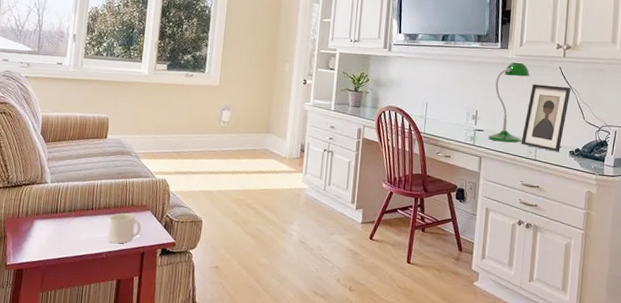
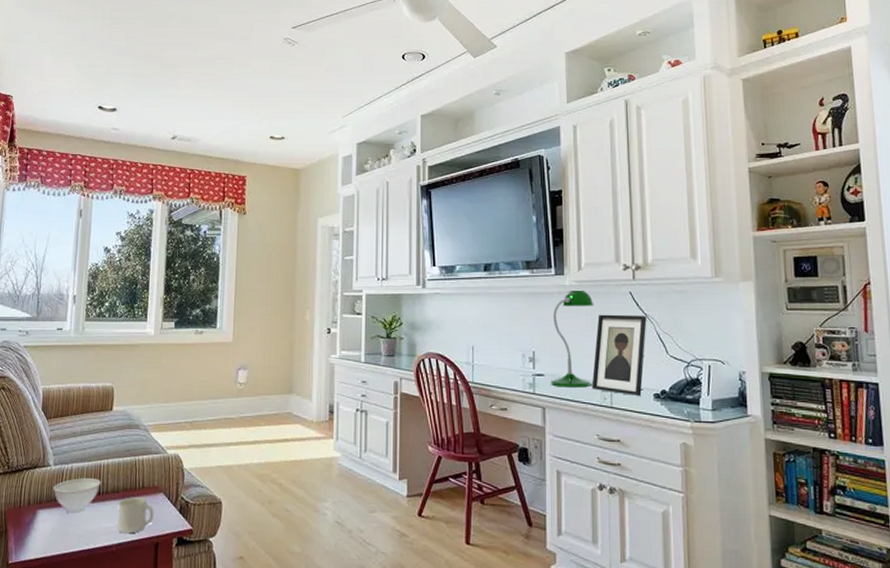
bowl: none [50,195,94,225] -> present [53,478,101,513]

